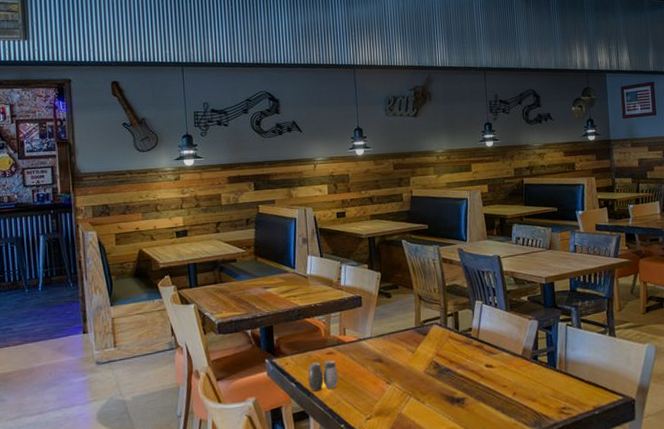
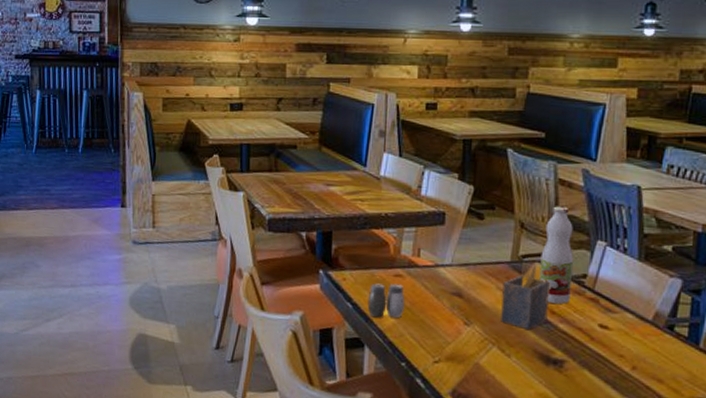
napkin holder: none [412,326,448,380] -> present [501,263,550,331]
juice bottle: none [437,278,462,355] -> present [539,206,574,304]

